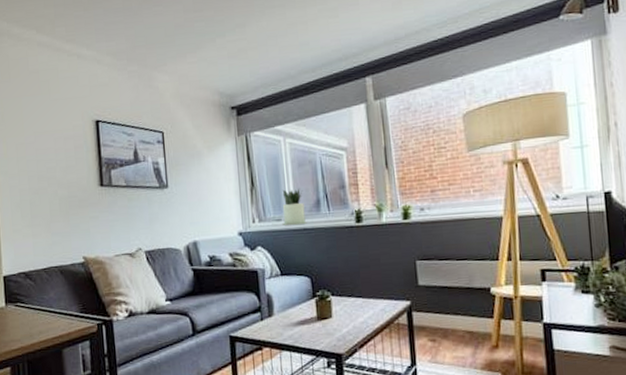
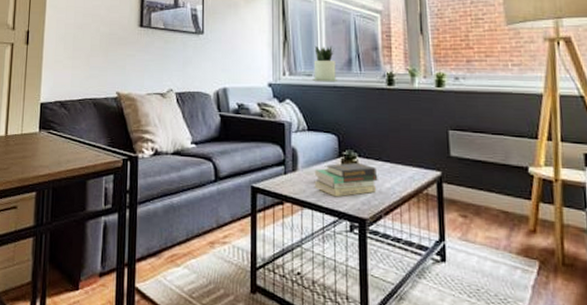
books: none [290,301,352,337] -> present [314,162,378,197]

